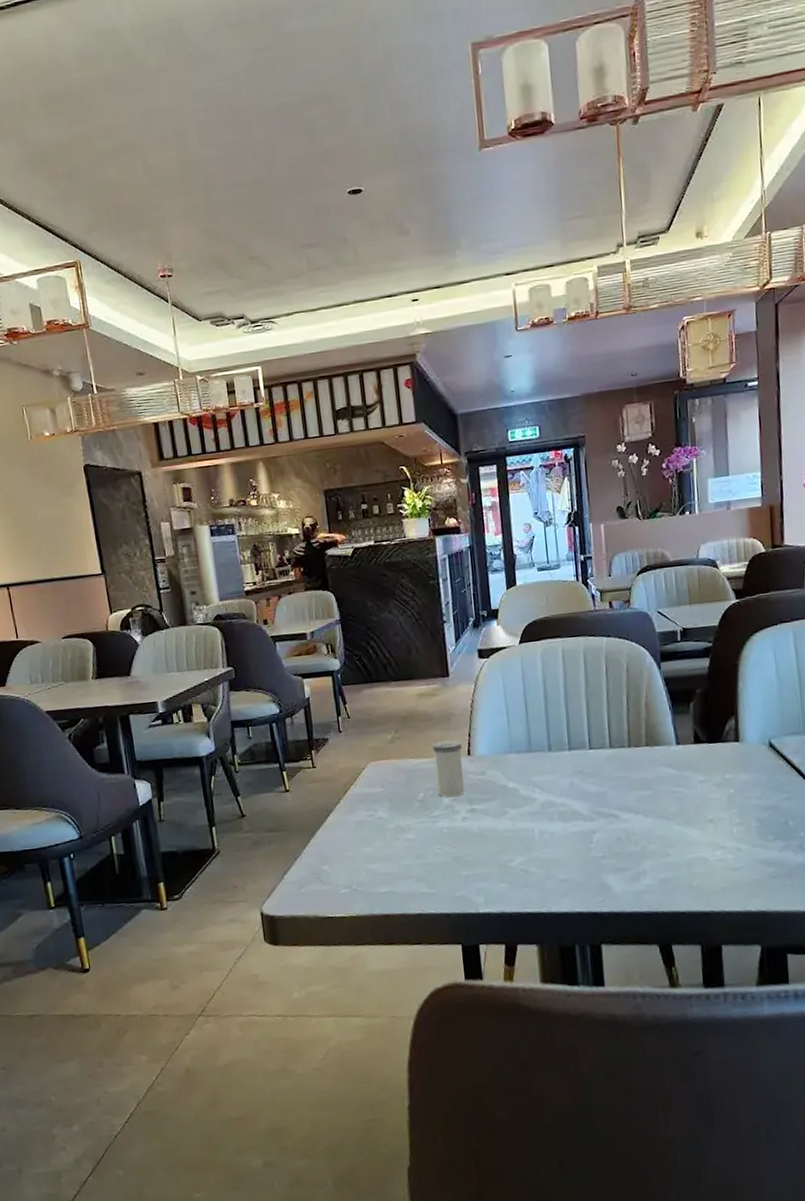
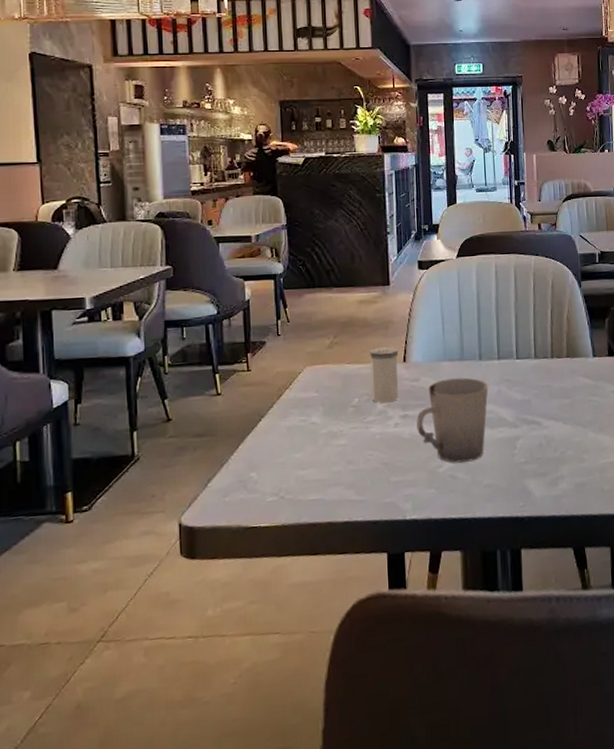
cup: none [484,770,560,857] -> present [416,377,489,463]

